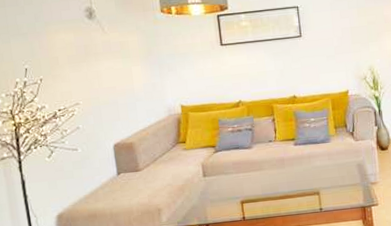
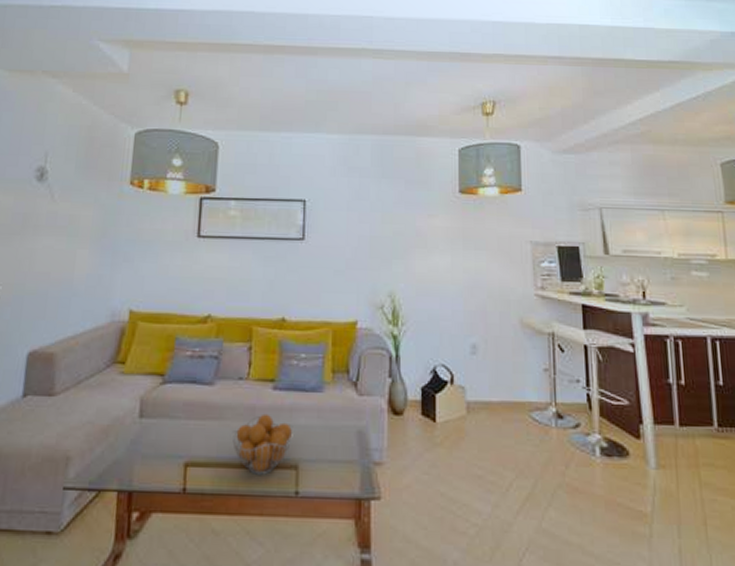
fruit basket: none [270,162,313,202] -> present [231,413,294,475]

